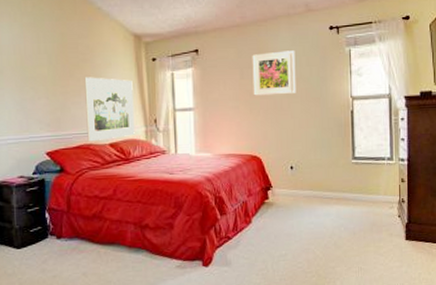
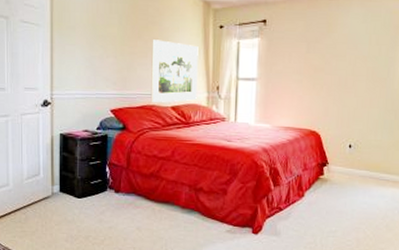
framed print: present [252,50,296,96] -> none [318,27,366,72]

